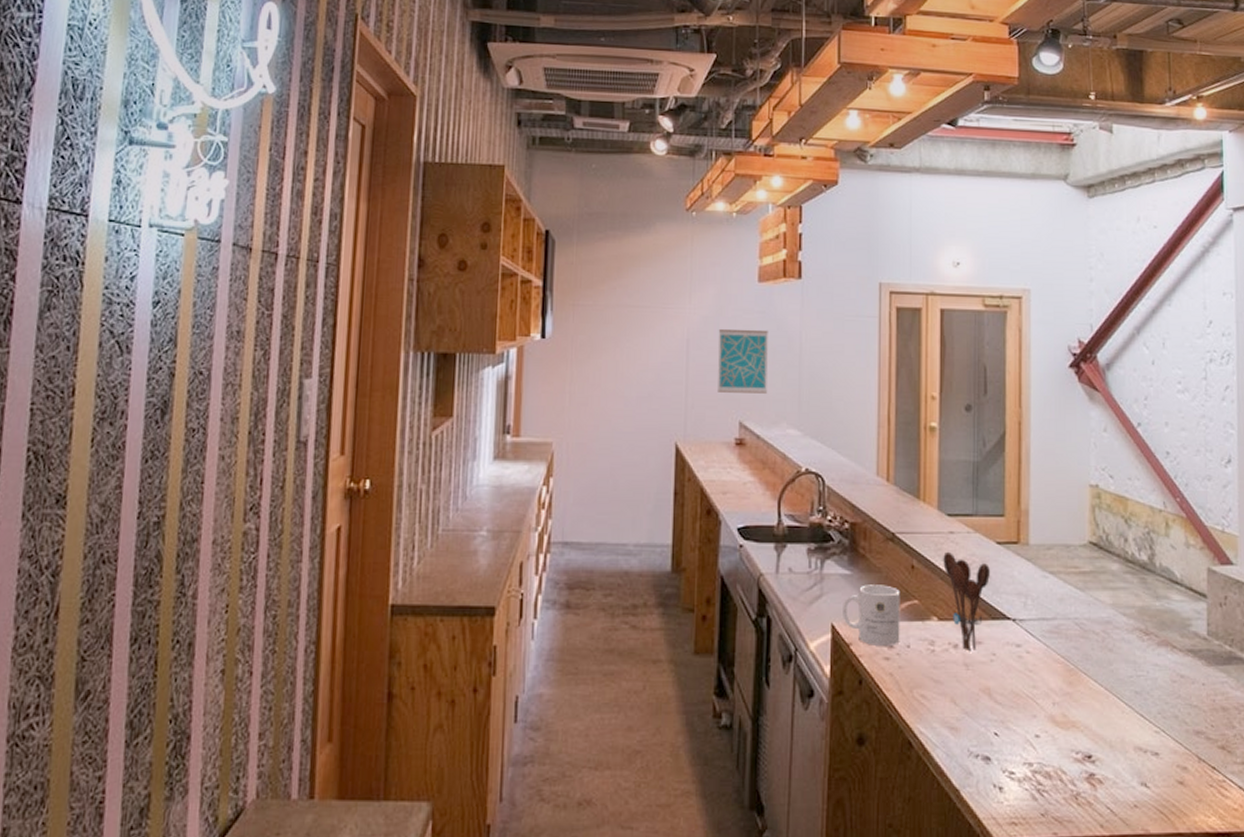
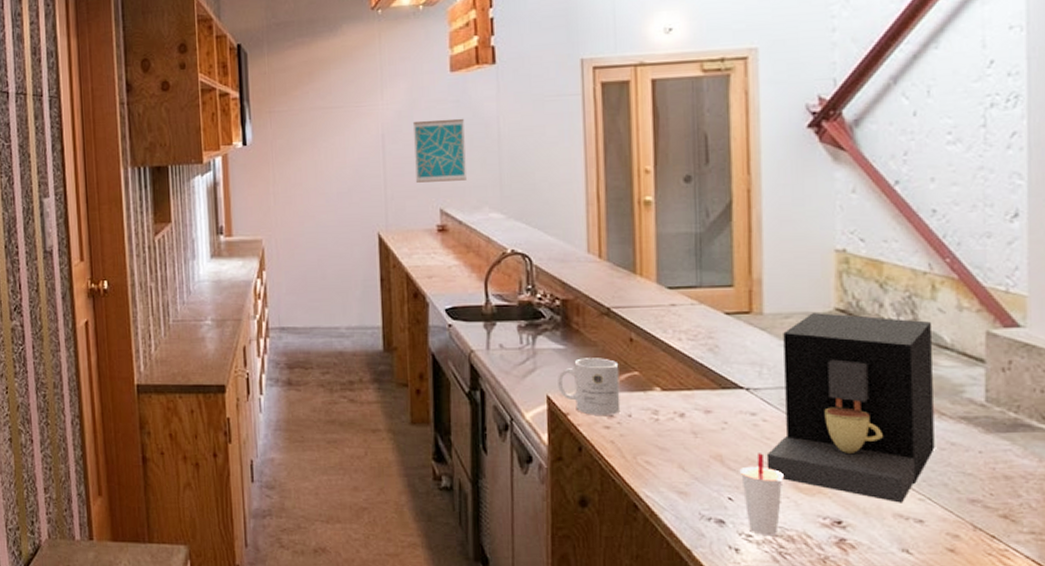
utensil holder: present [943,551,990,652] -> none [664,323,718,421]
cup: none [1005,686,1043,772] -> present [739,453,783,535]
coffee maker: none [1029,545,1168,736] -> present [766,313,935,503]

